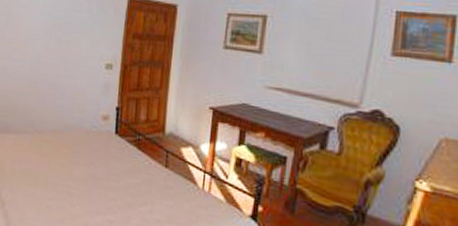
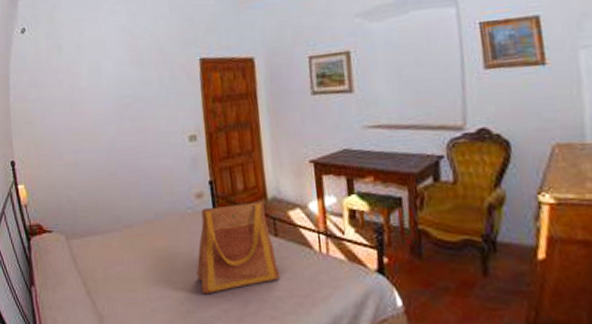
tote bag: none [90,129,164,206] -> present [196,201,281,295]

